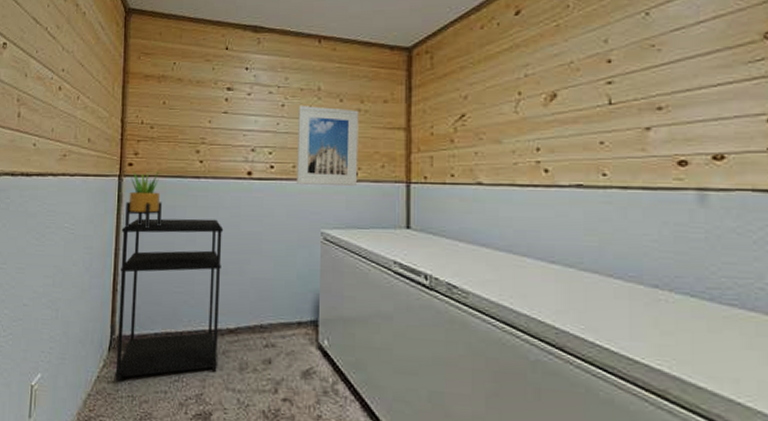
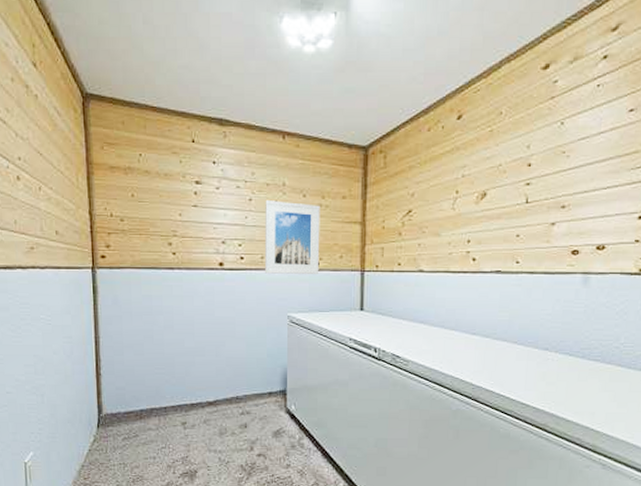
shelving unit: present [115,218,224,383] -> none [99,307,201,454]
potted plant: present [125,170,162,229] -> none [102,262,139,318]

